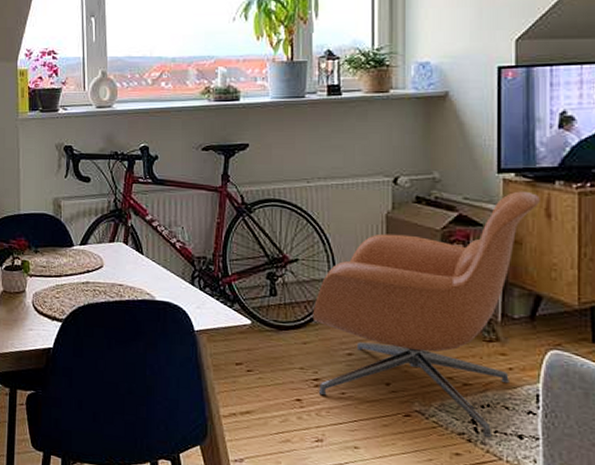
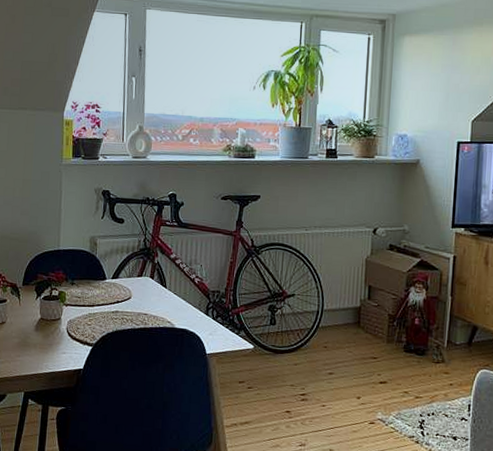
armchair: present [312,191,540,438] -> none [303,242,481,439]

